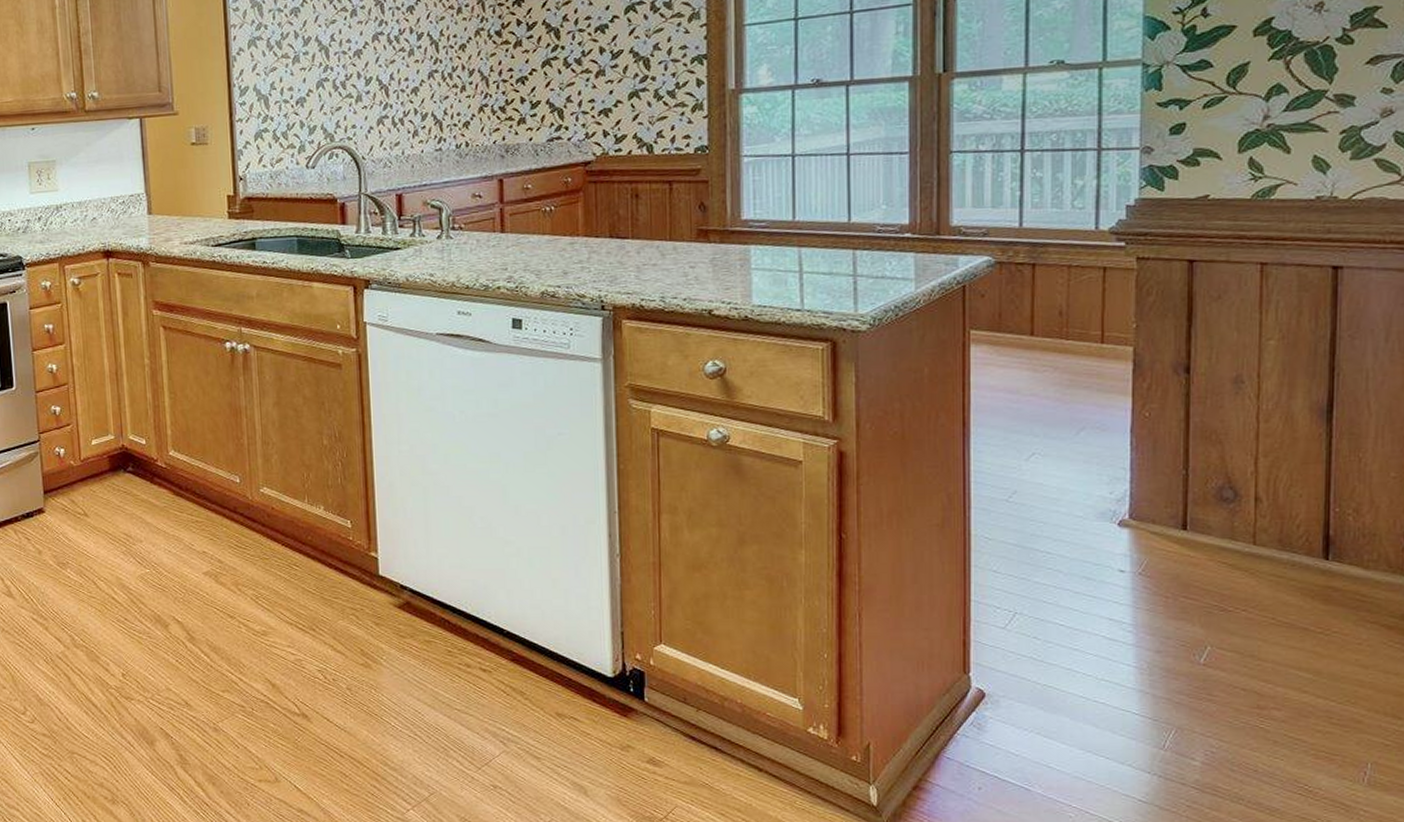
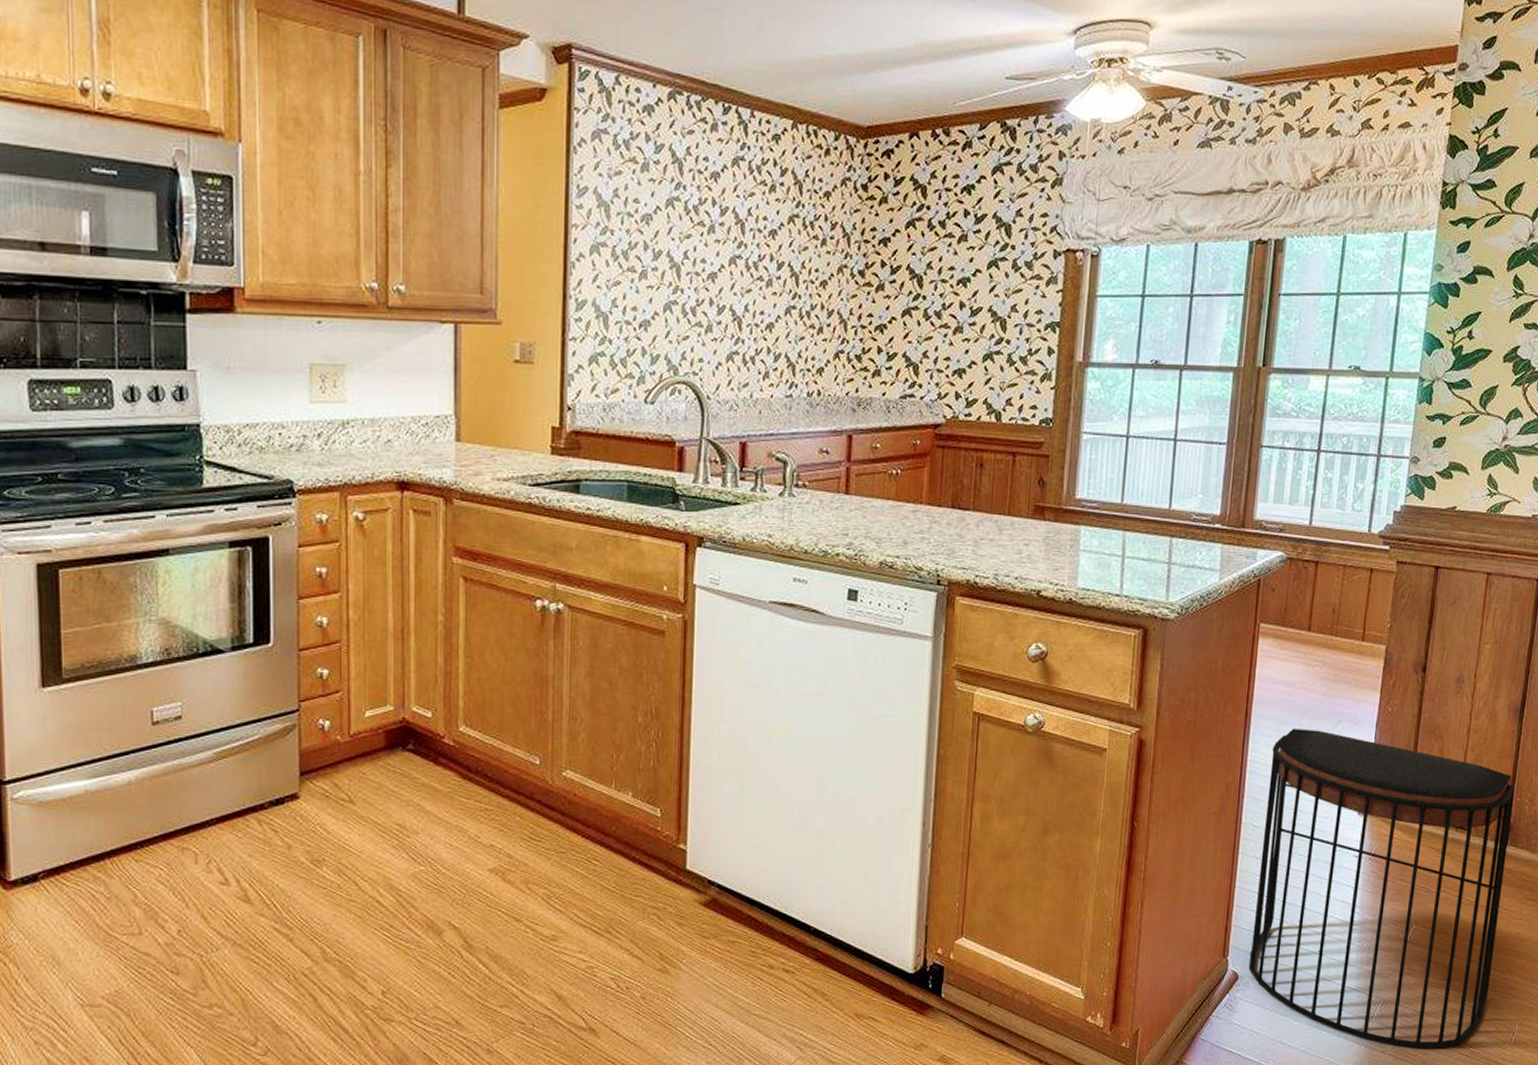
stool: none [997,437,1330,784] -> present [1248,729,1515,1049]

